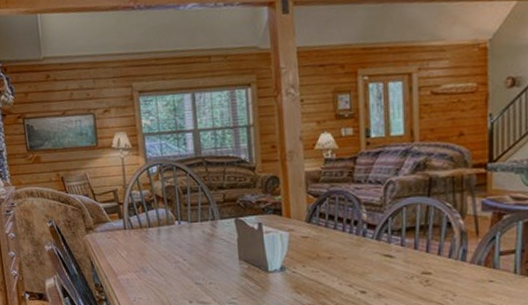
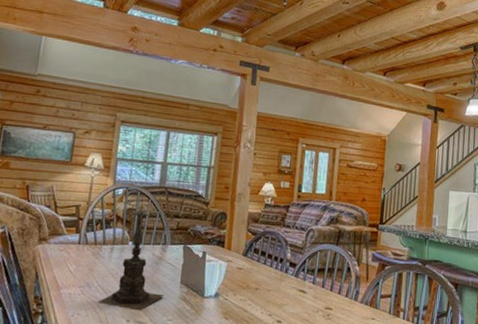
candle holder: none [156,172,224,291] -> present [98,197,164,311]

